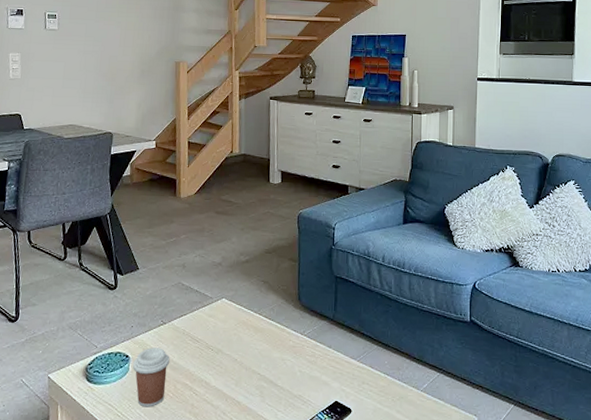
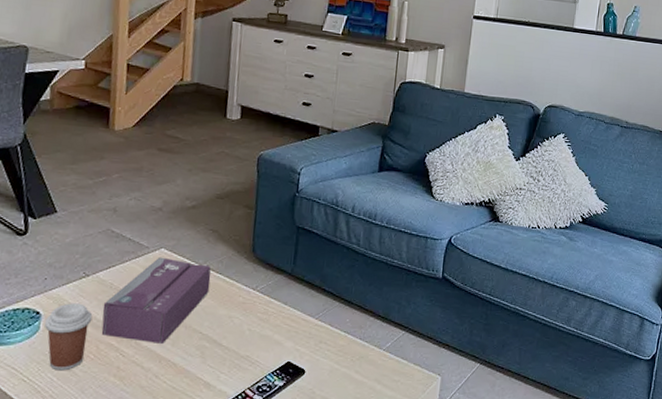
tissue box: none [177,306,265,384] -> present [101,257,211,344]

